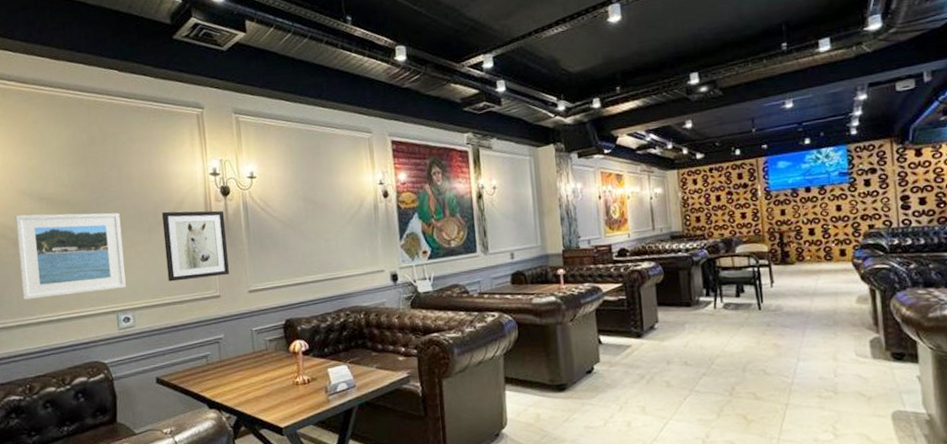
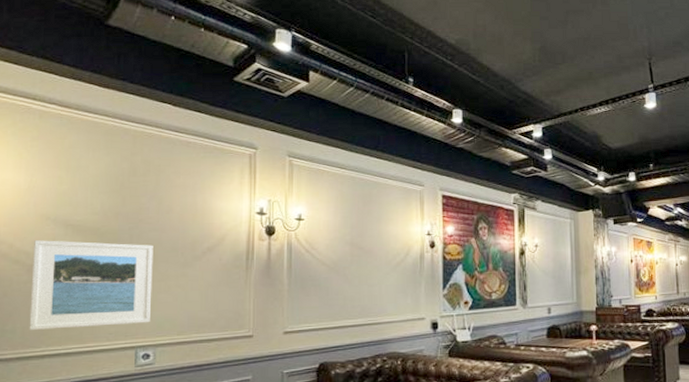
wall art: present [161,210,229,282] -> none [198,247,267,319]

